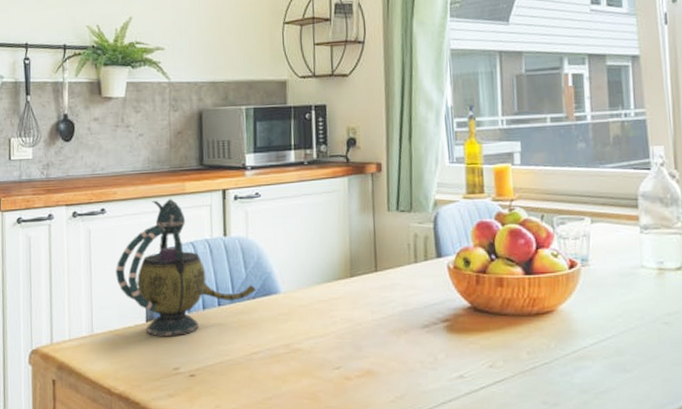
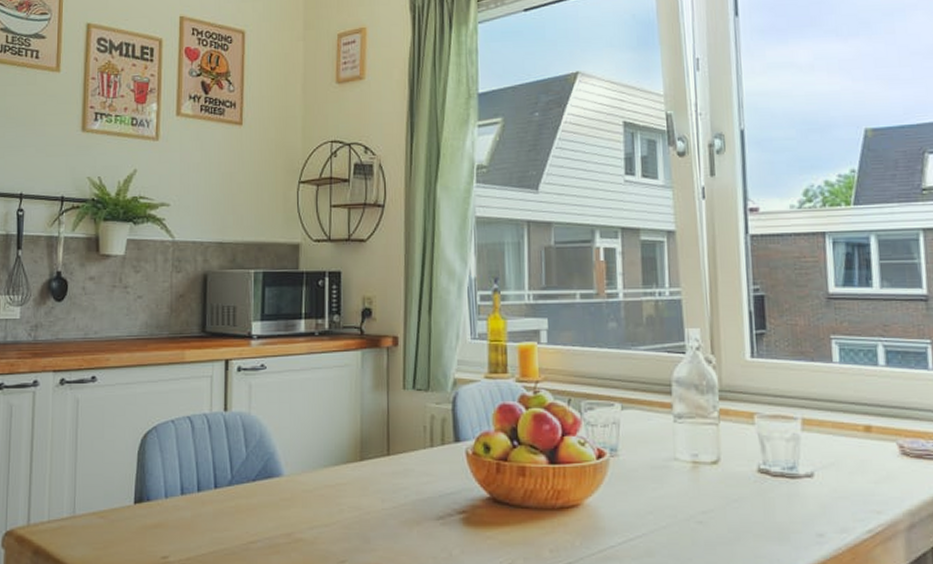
teapot: present [116,198,256,336] -> none [104,367,257,520]

